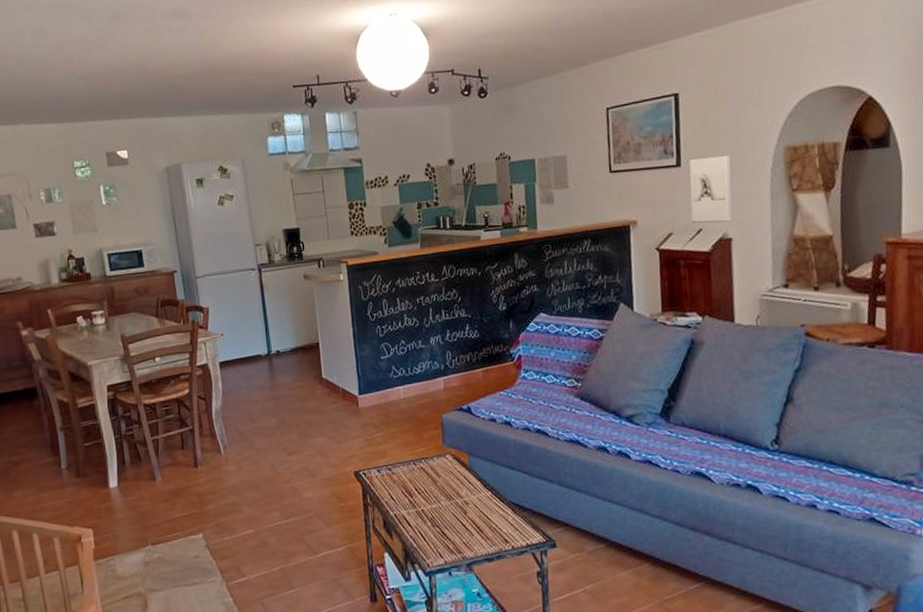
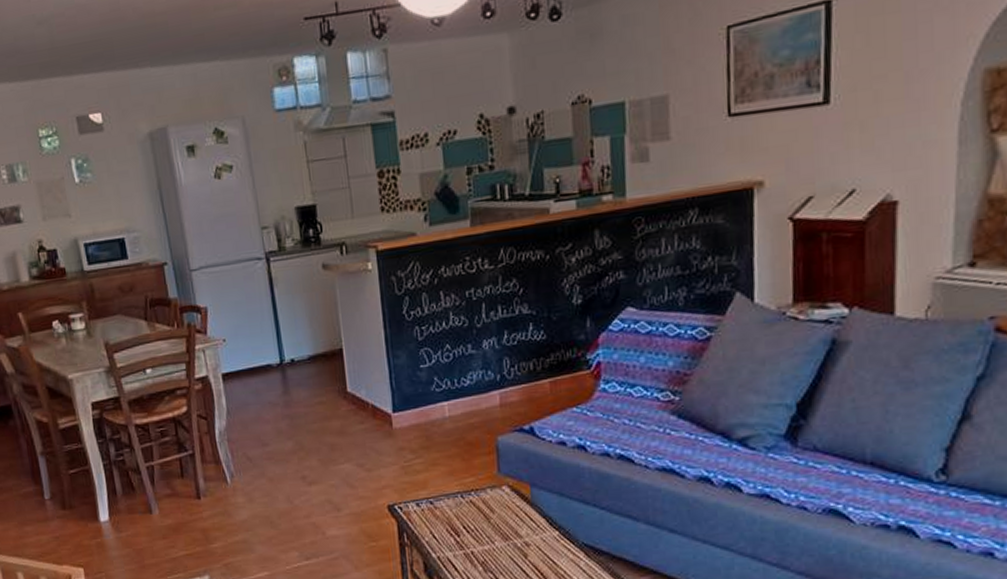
wall sculpture: present [689,154,733,223] -> none [841,84,903,182]

